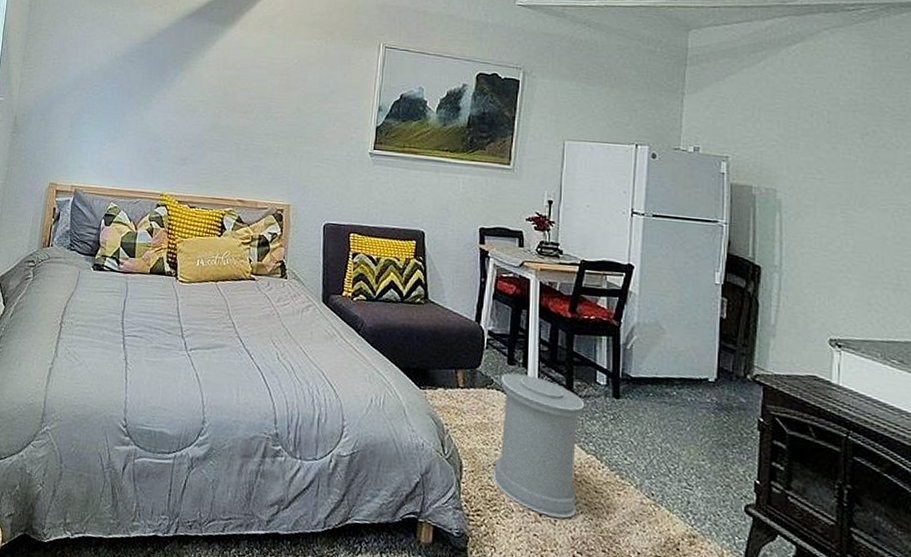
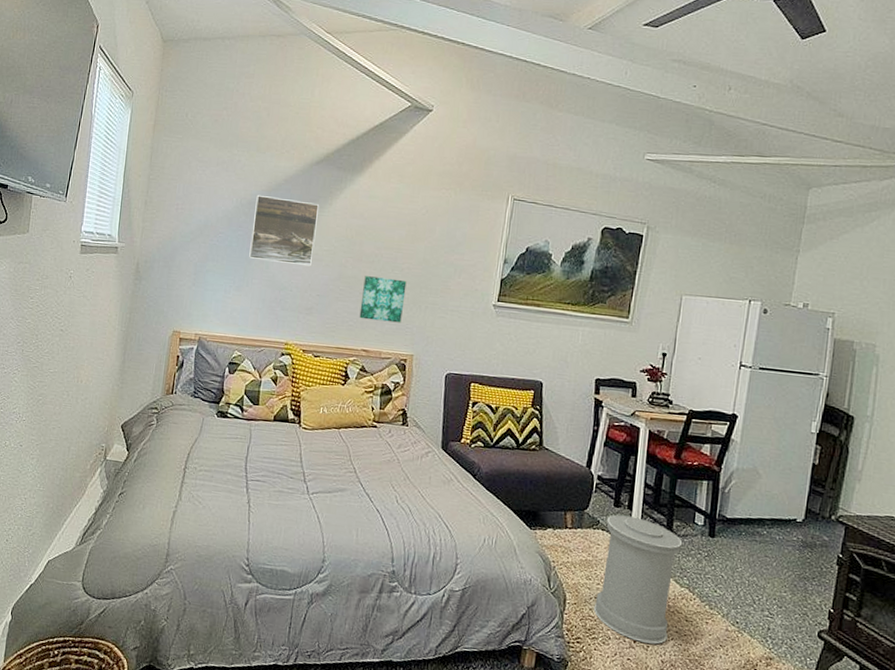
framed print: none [124,48,191,117] -> present [249,194,319,267]
wall art: none [234,126,281,173] -> present [359,276,407,323]

